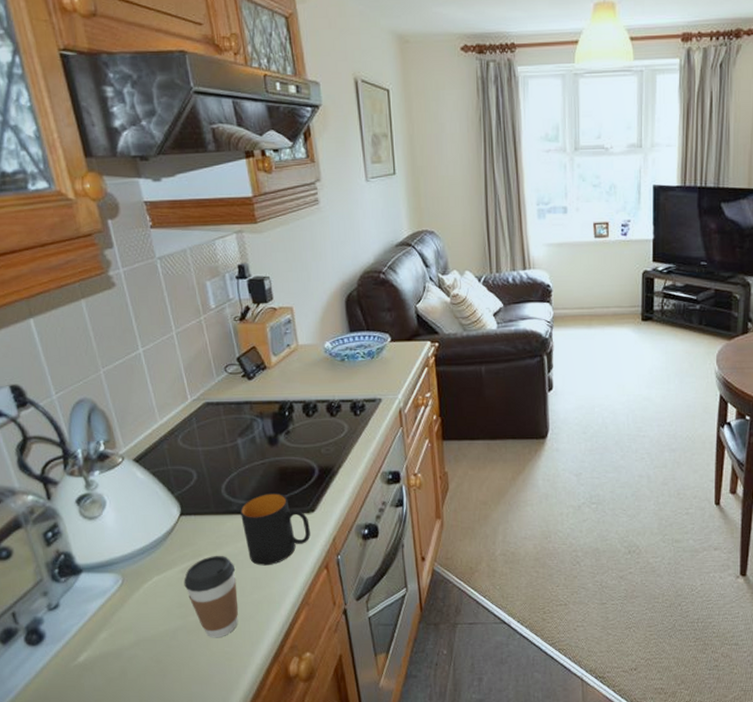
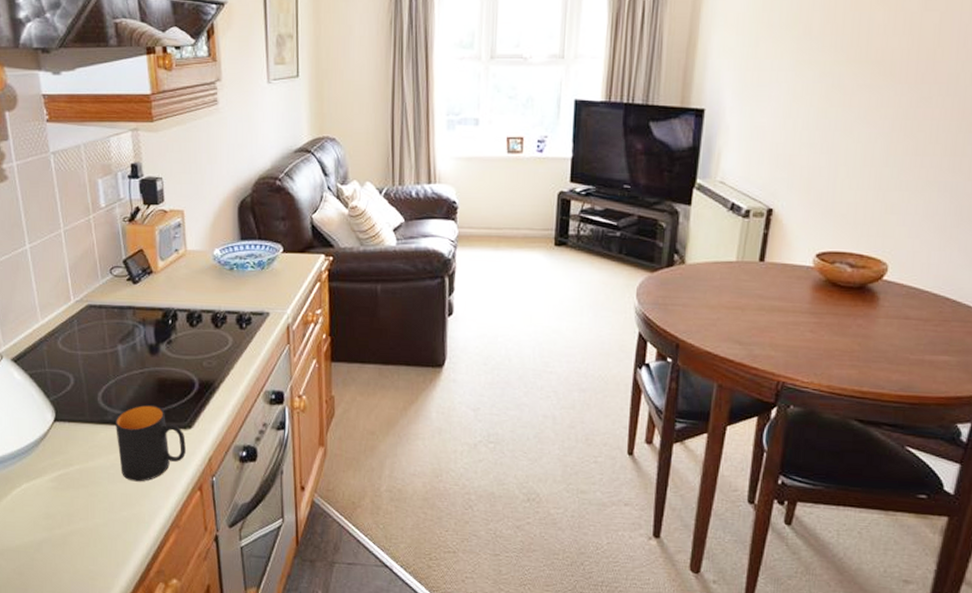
coffee cup: present [184,555,239,638] -> none [53,466,106,555]

